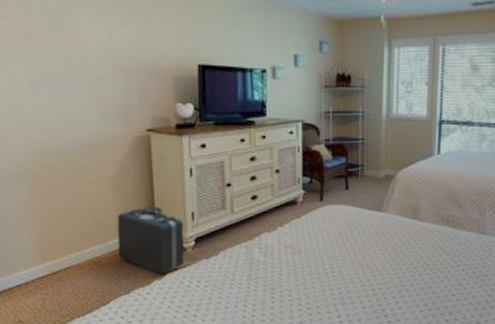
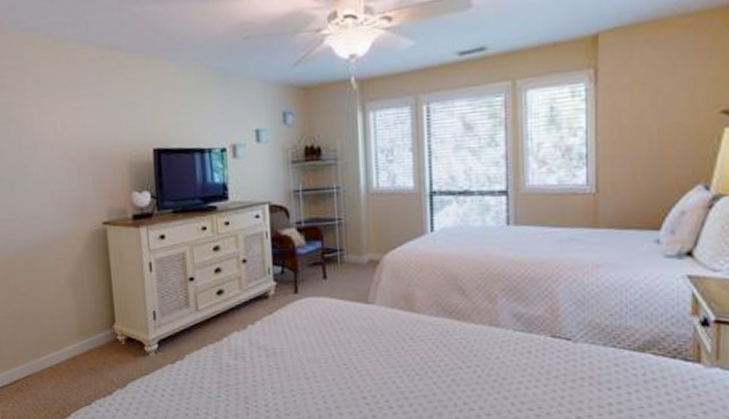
suitcase: present [117,206,184,274] -> none [75,306,148,382]

